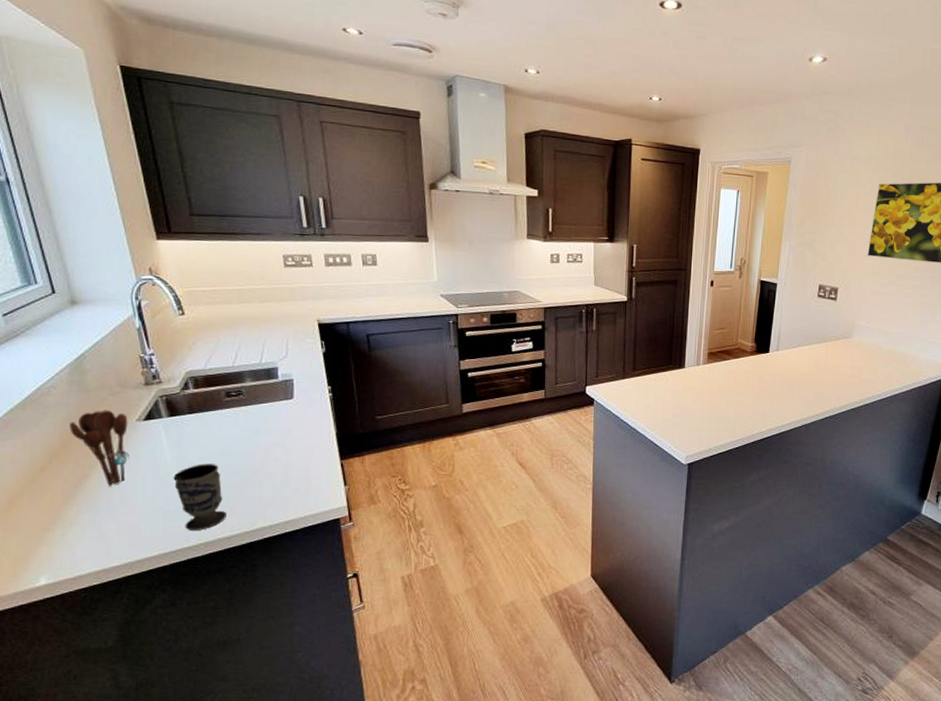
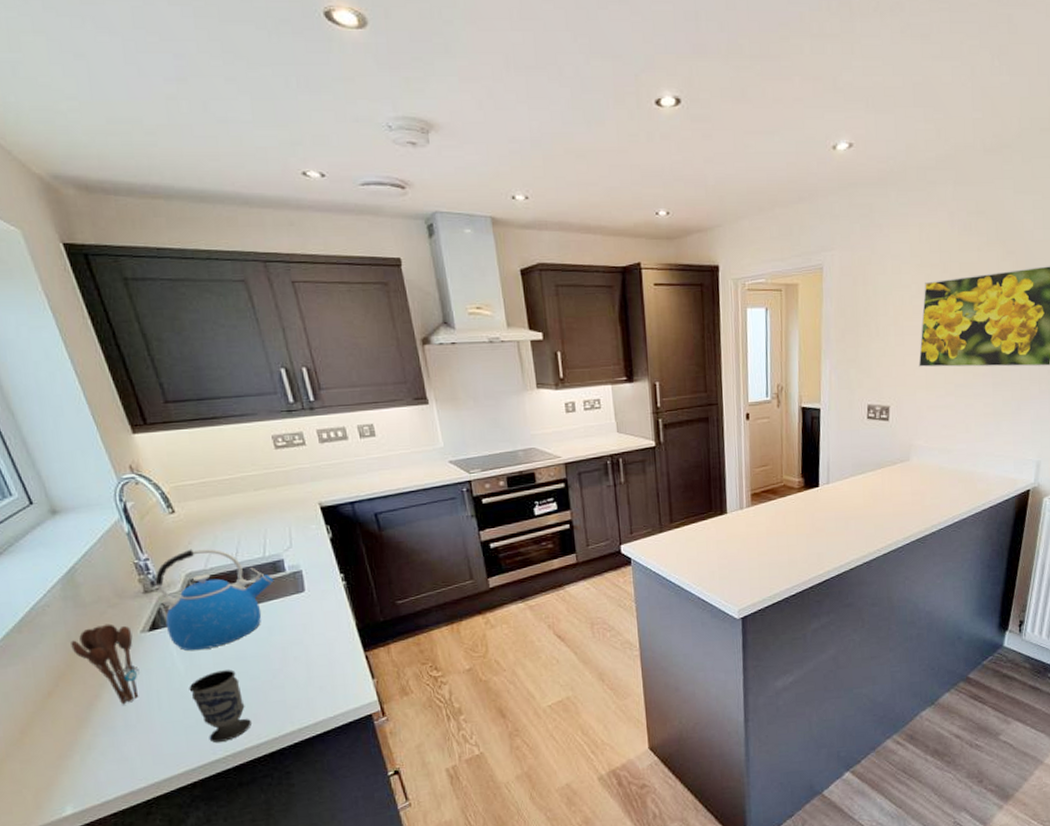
kettle: none [156,349,267,443] -> present [155,549,274,651]

